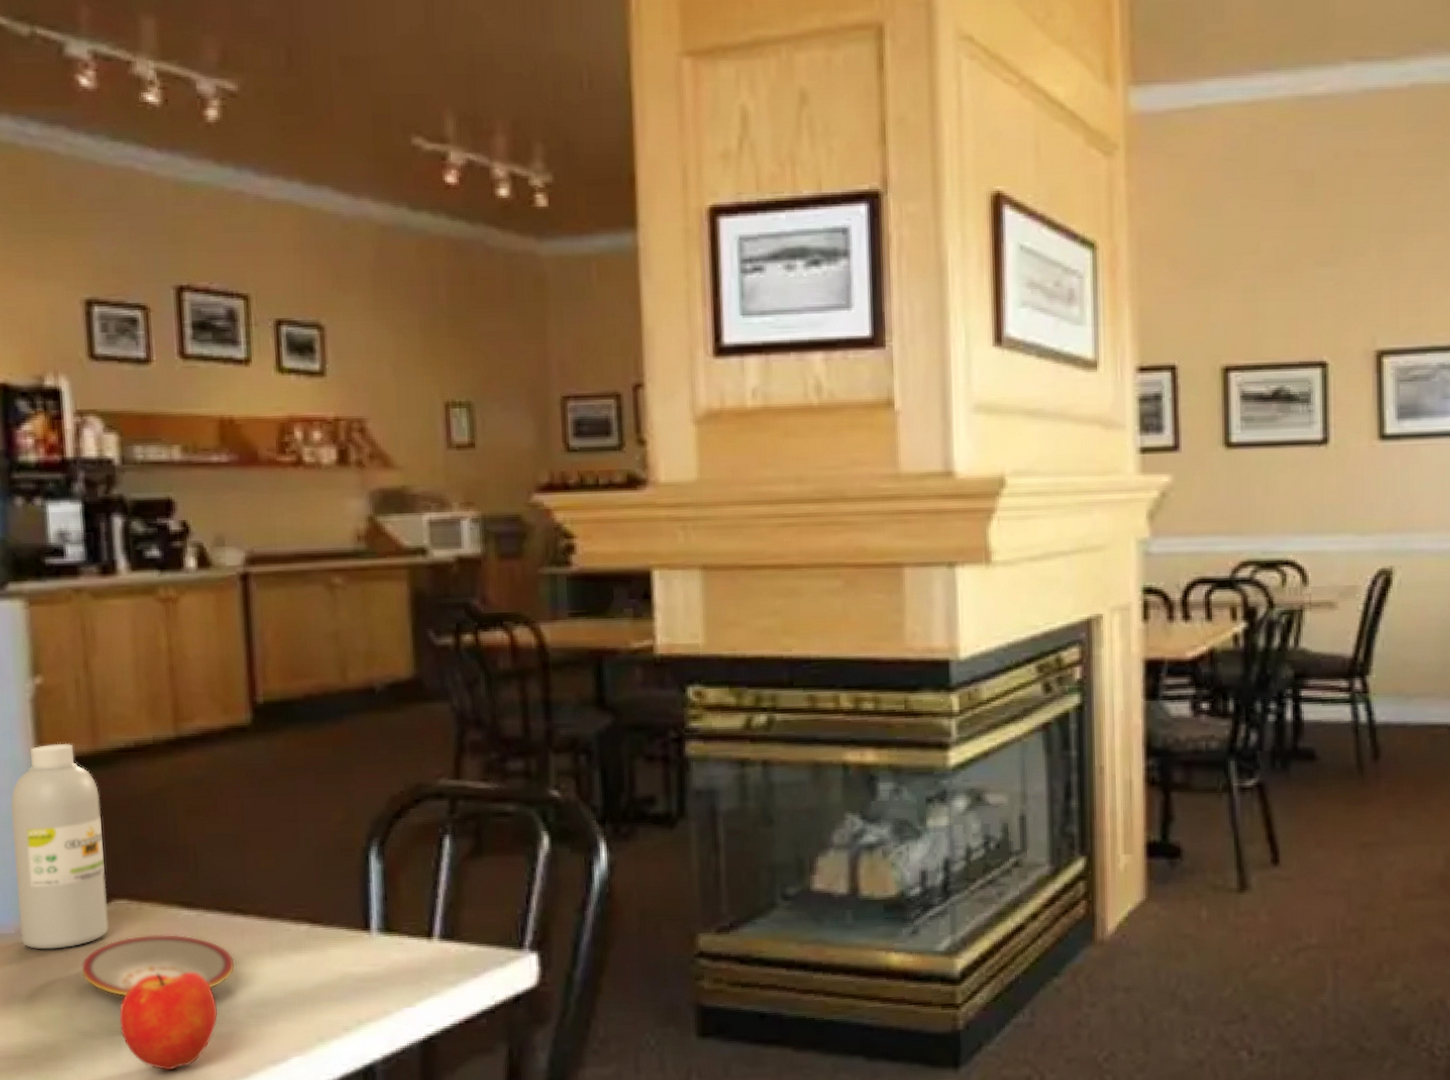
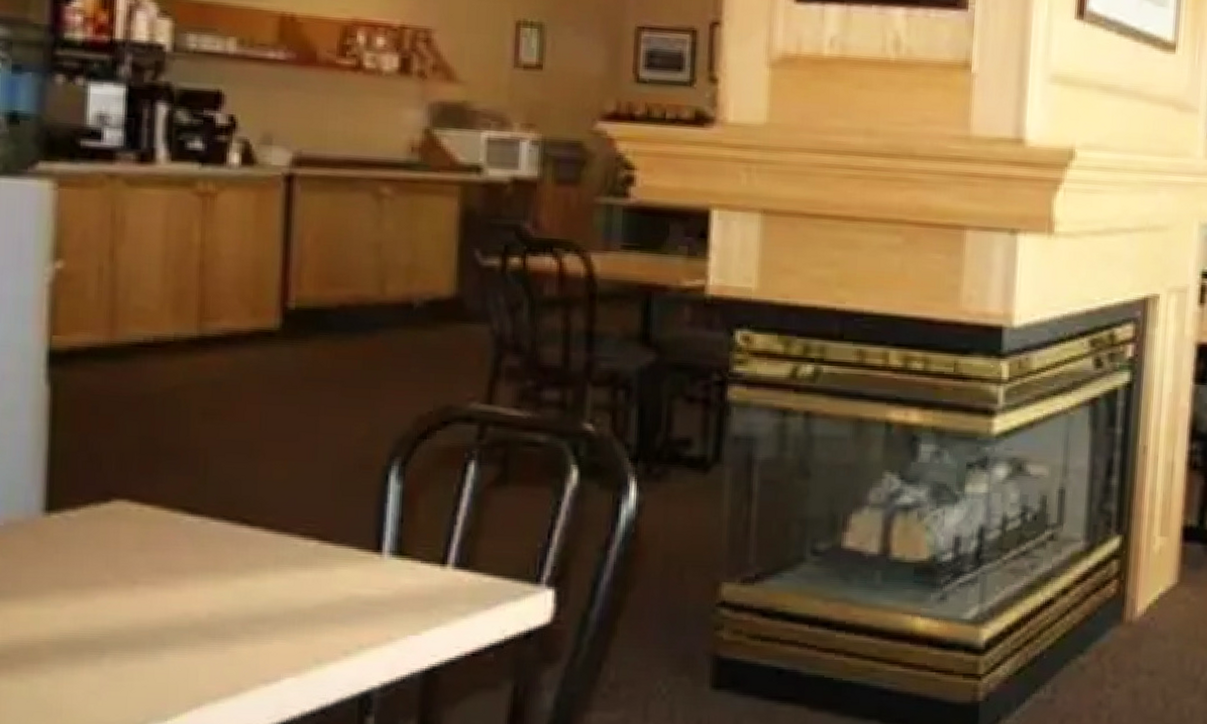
juice bottle: present [10,743,109,950] -> none [9,332,111,546]
plate: present [80,934,235,996] -> none [69,538,235,600]
apple: present [119,972,217,1071] -> none [105,579,211,682]

